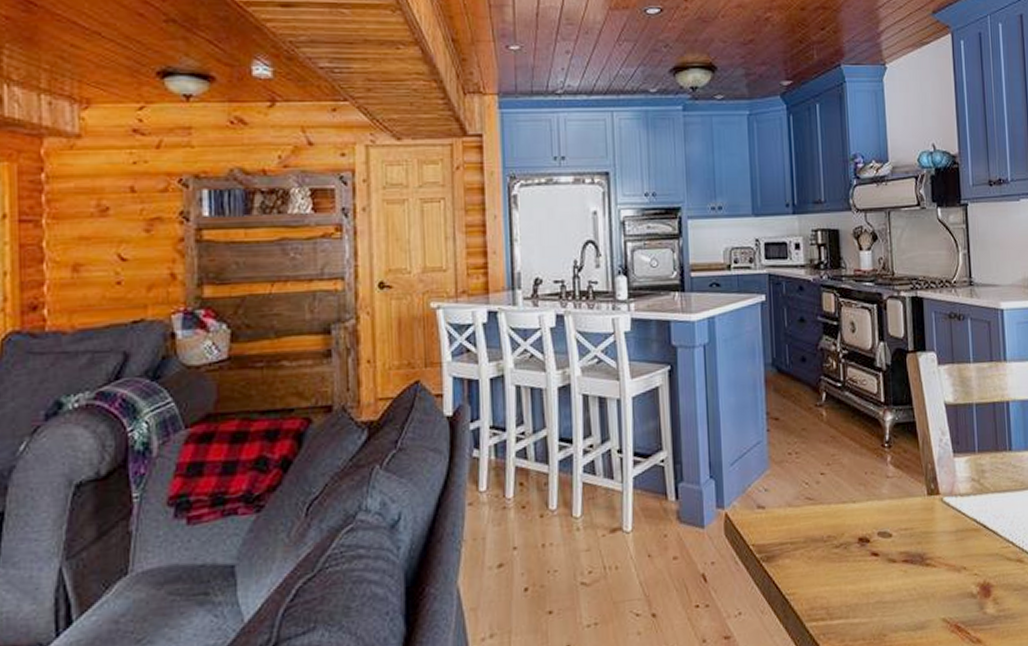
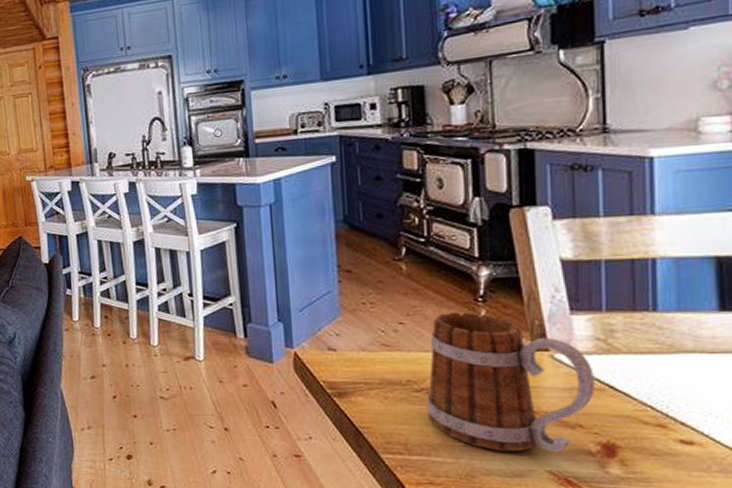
mug: none [844,458,973,604] -> present [426,312,595,452]

